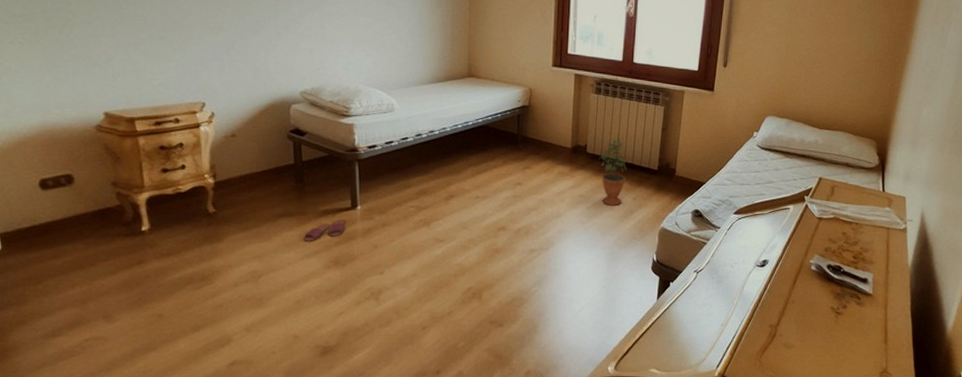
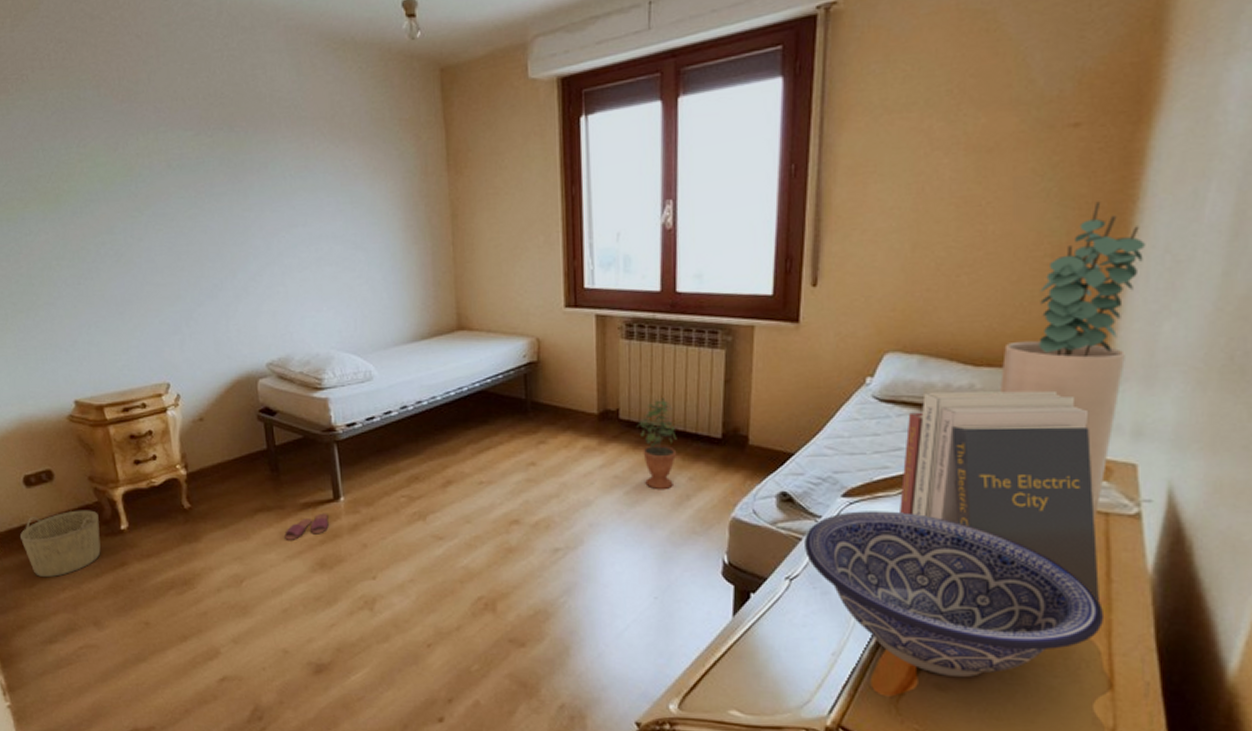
basket: none [30,212,119,274] -> present [20,510,101,577]
decorative bowl: none [708,224,884,339] -> present [805,511,1105,678]
books: none [769,144,882,285] -> present [900,390,1099,601]
vase: none [832,29,916,234] -> present [999,201,1145,523]

